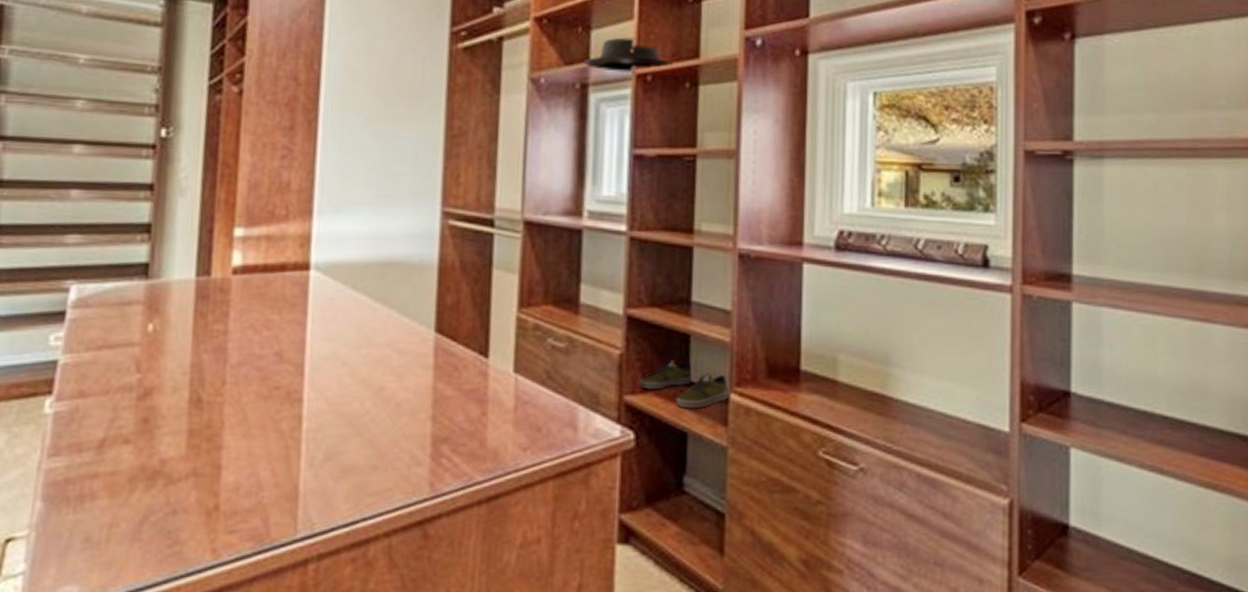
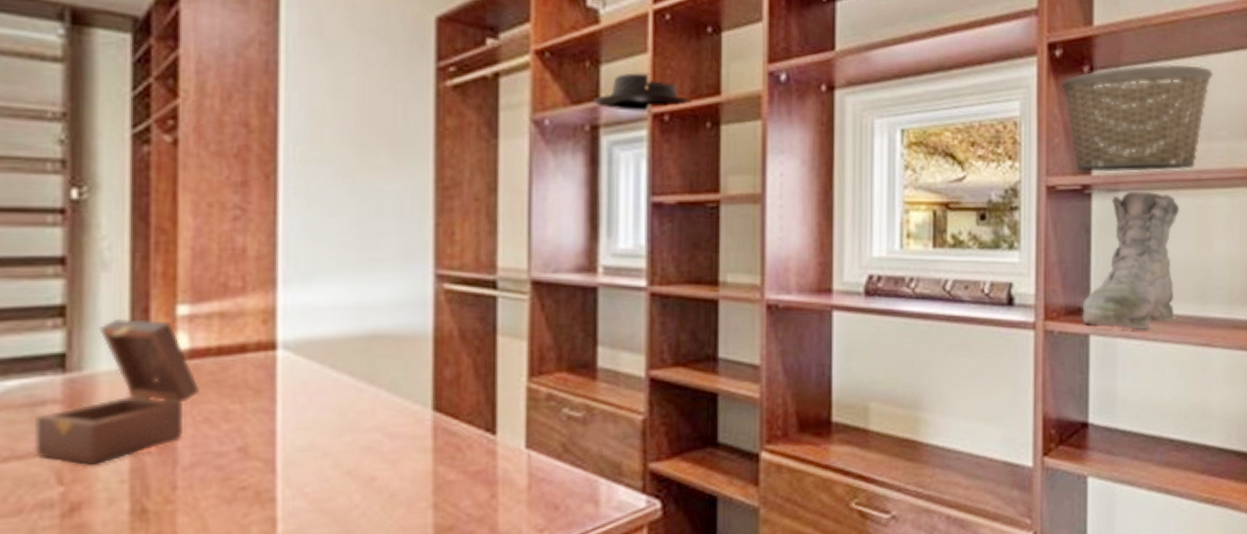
jewelry box: none [121,236,249,359] -> present [35,318,201,466]
shoe: present [638,360,730,409] -> none [664,422,760,471]
basket: none [1040,32,1210,139] -> present [1061,64,1214,173]
boot: none [1063,159,1172,300] -> present [1082,192,1179,330]

